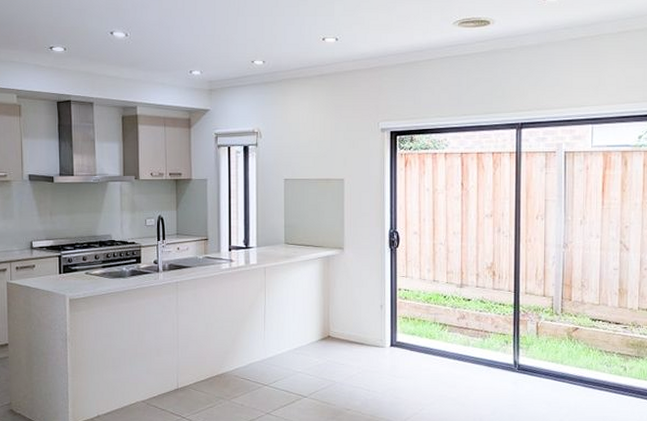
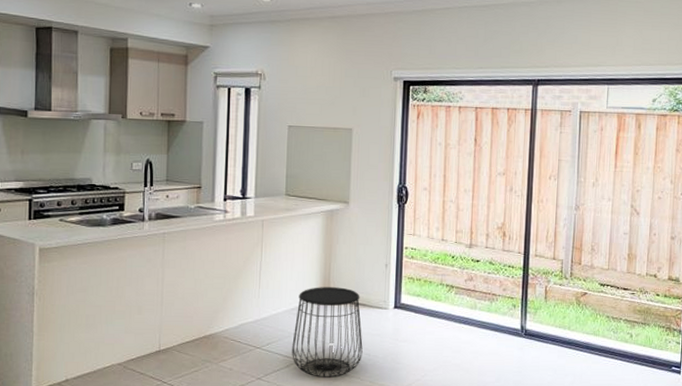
side table: none [297,328,362,412] -> present [292,287,363,377]

